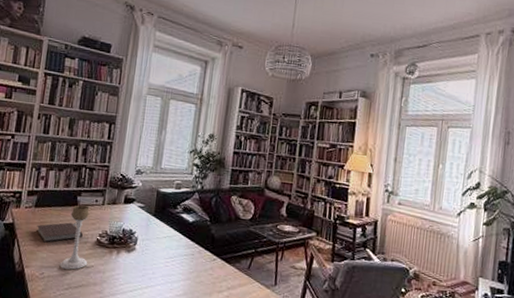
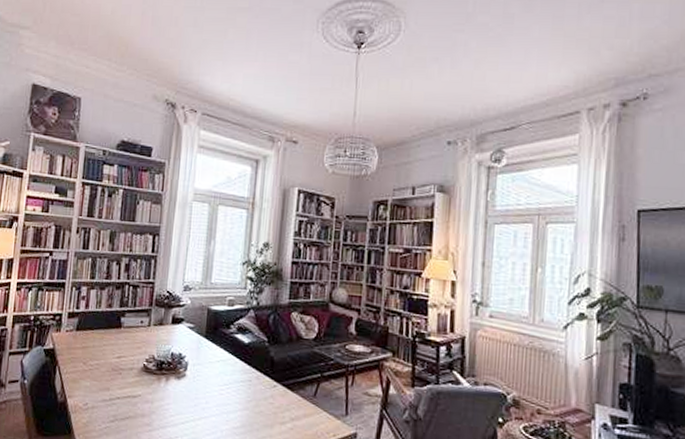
notebook: present [36,222,83,243] -> none [78,346,128,370]
candle holder: present [59,205,90,270] -> none [104,327,135,400]

